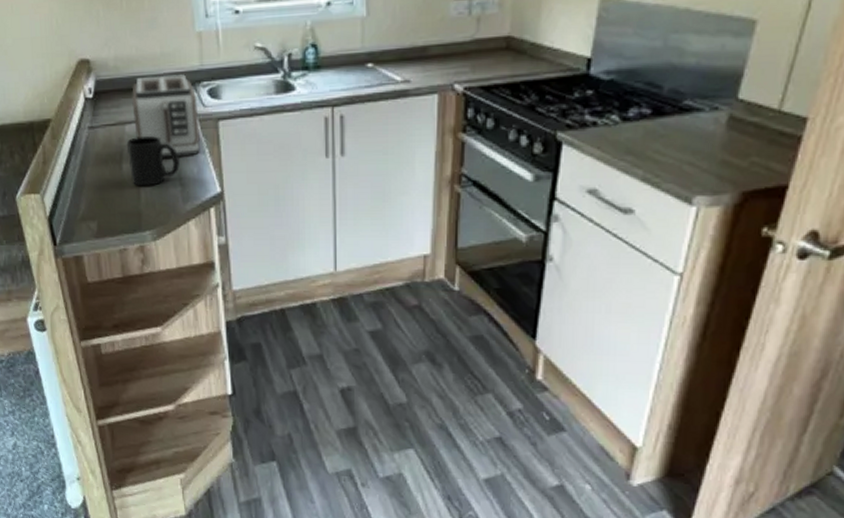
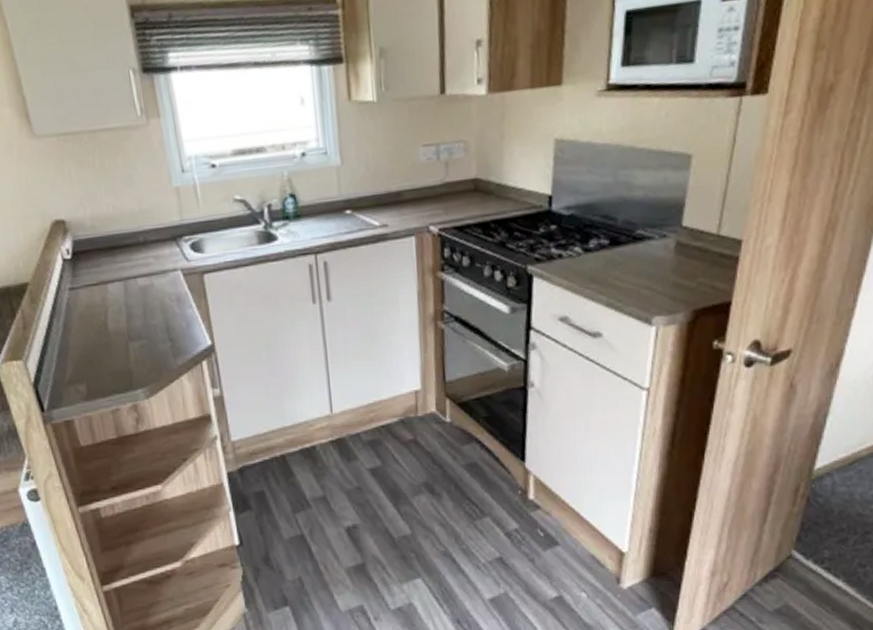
mug: present [126,136,180,186] -> none [110,293,168,345]
toaster: present [132,74,200,158] -> none [112,230,187,315]

